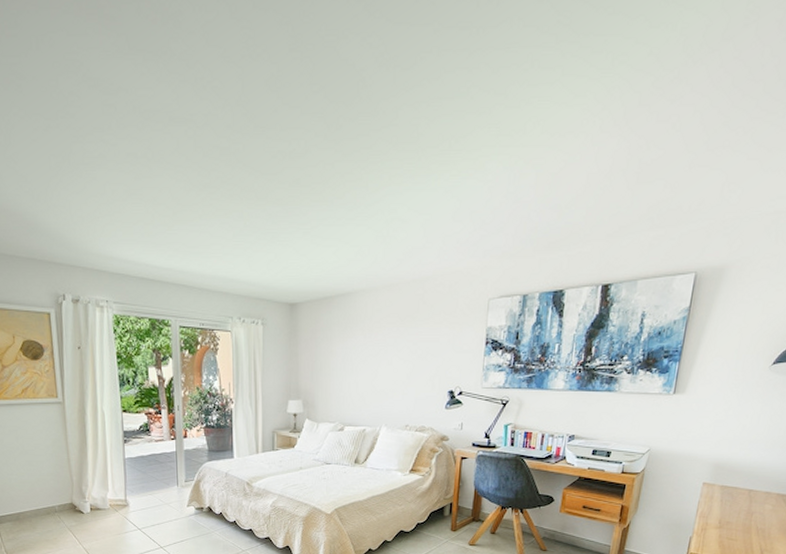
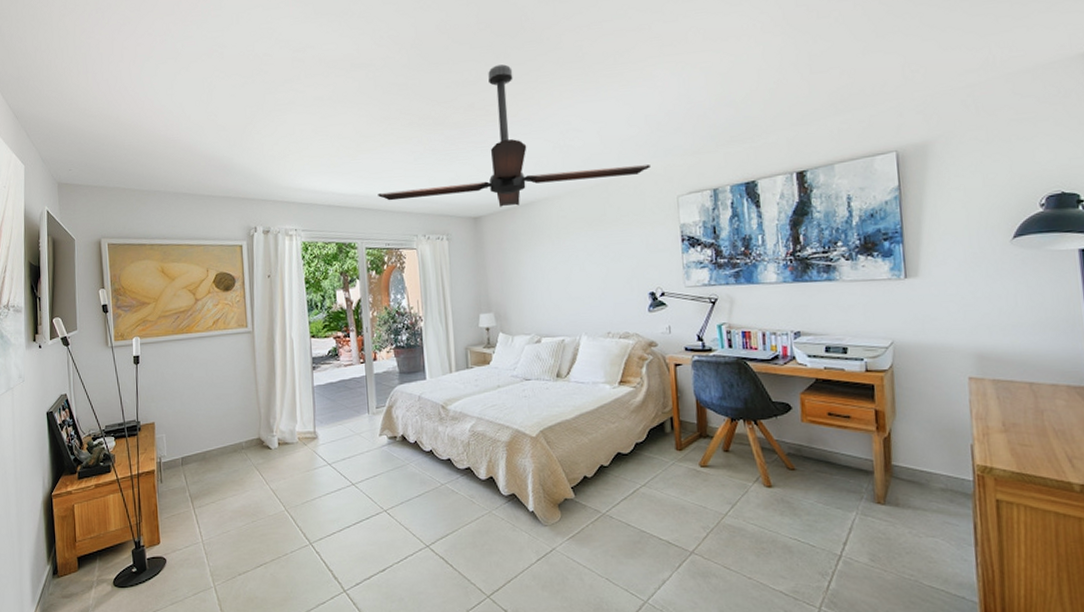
ceiling fan: none [194,137,468,295] -> present [378,64,650,207]

